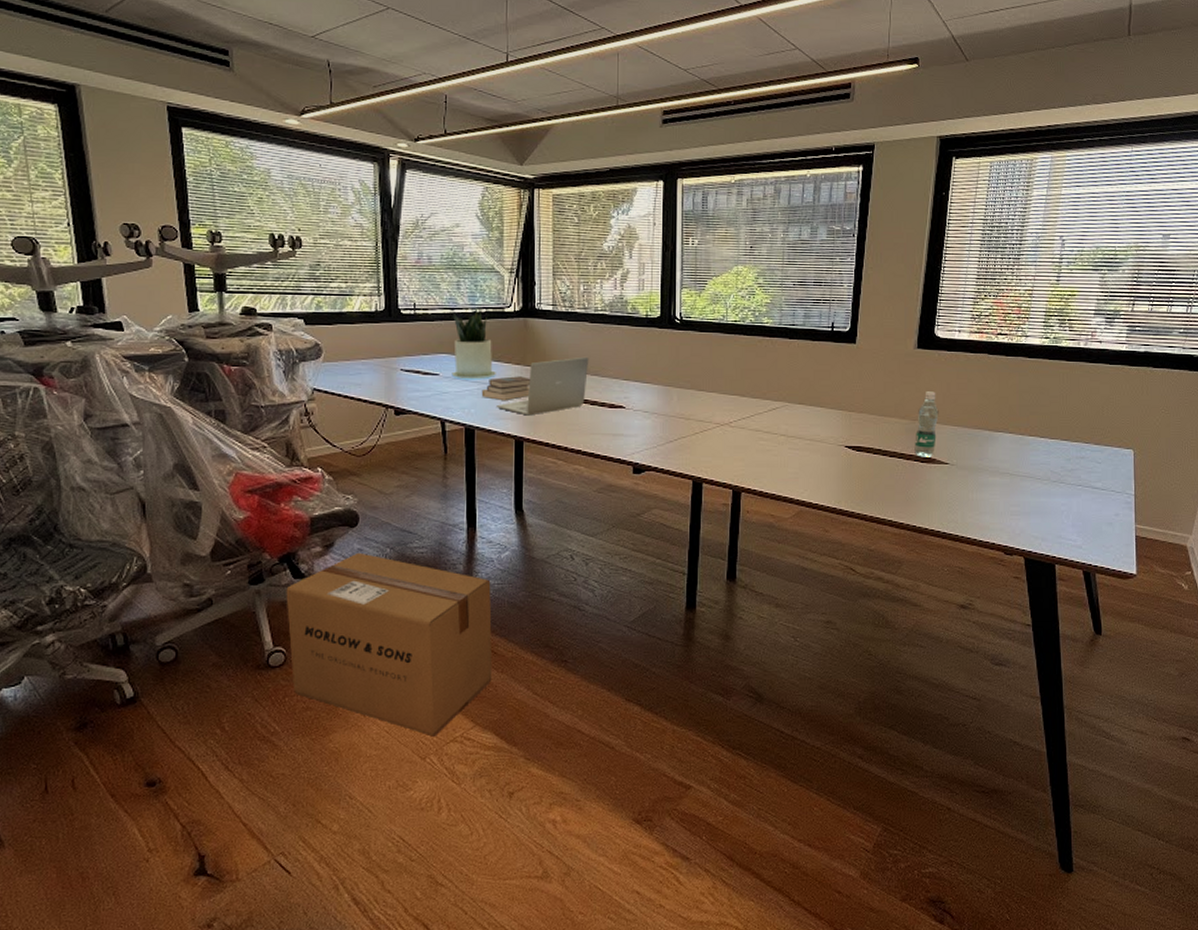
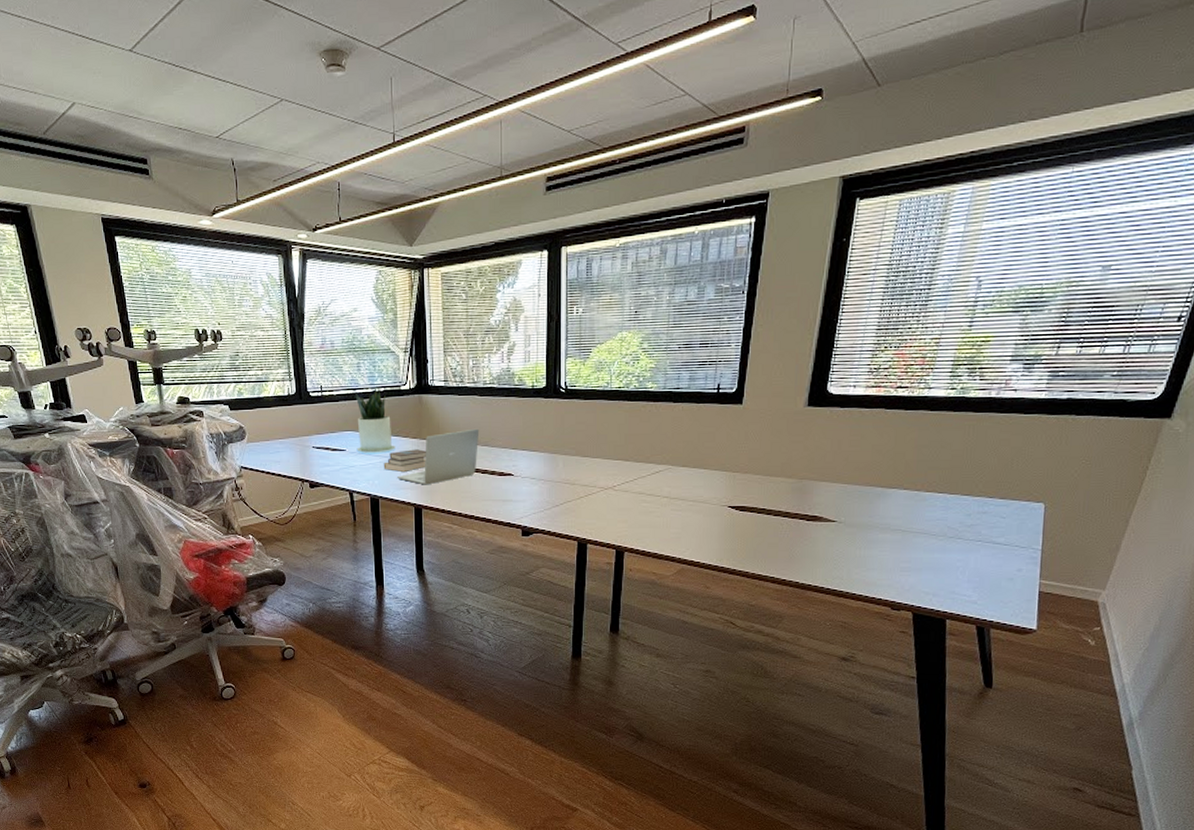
box: present [286,552,493,737] -> none [231,607,403,759]
bottle: present [914,391,939,457] -> none [800,449,828,516]

